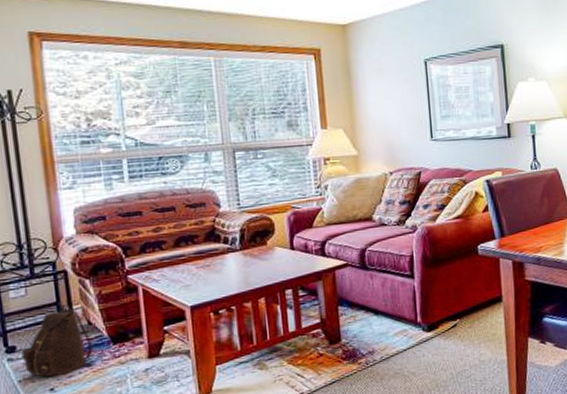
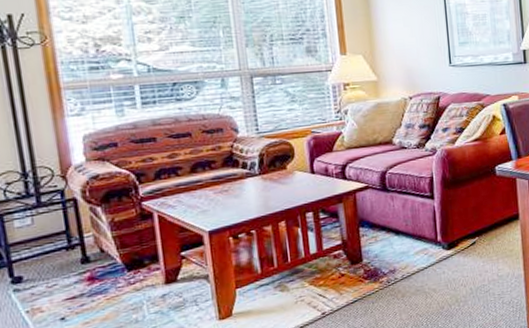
backpack: present [21,304,92,377] -> none [28,232,106,307]

